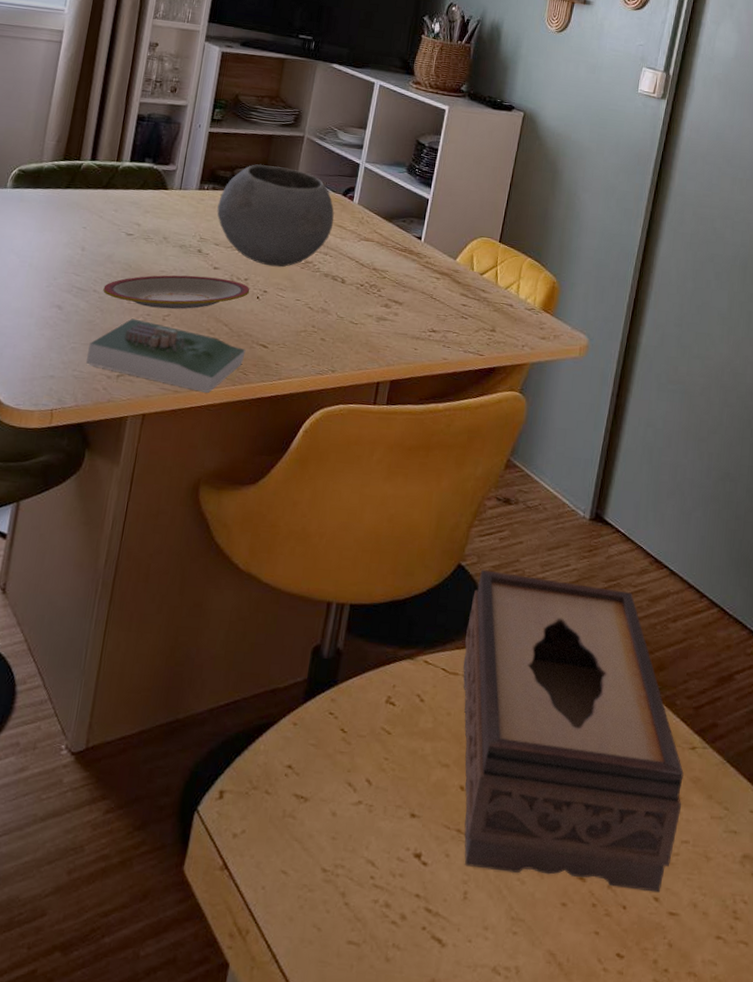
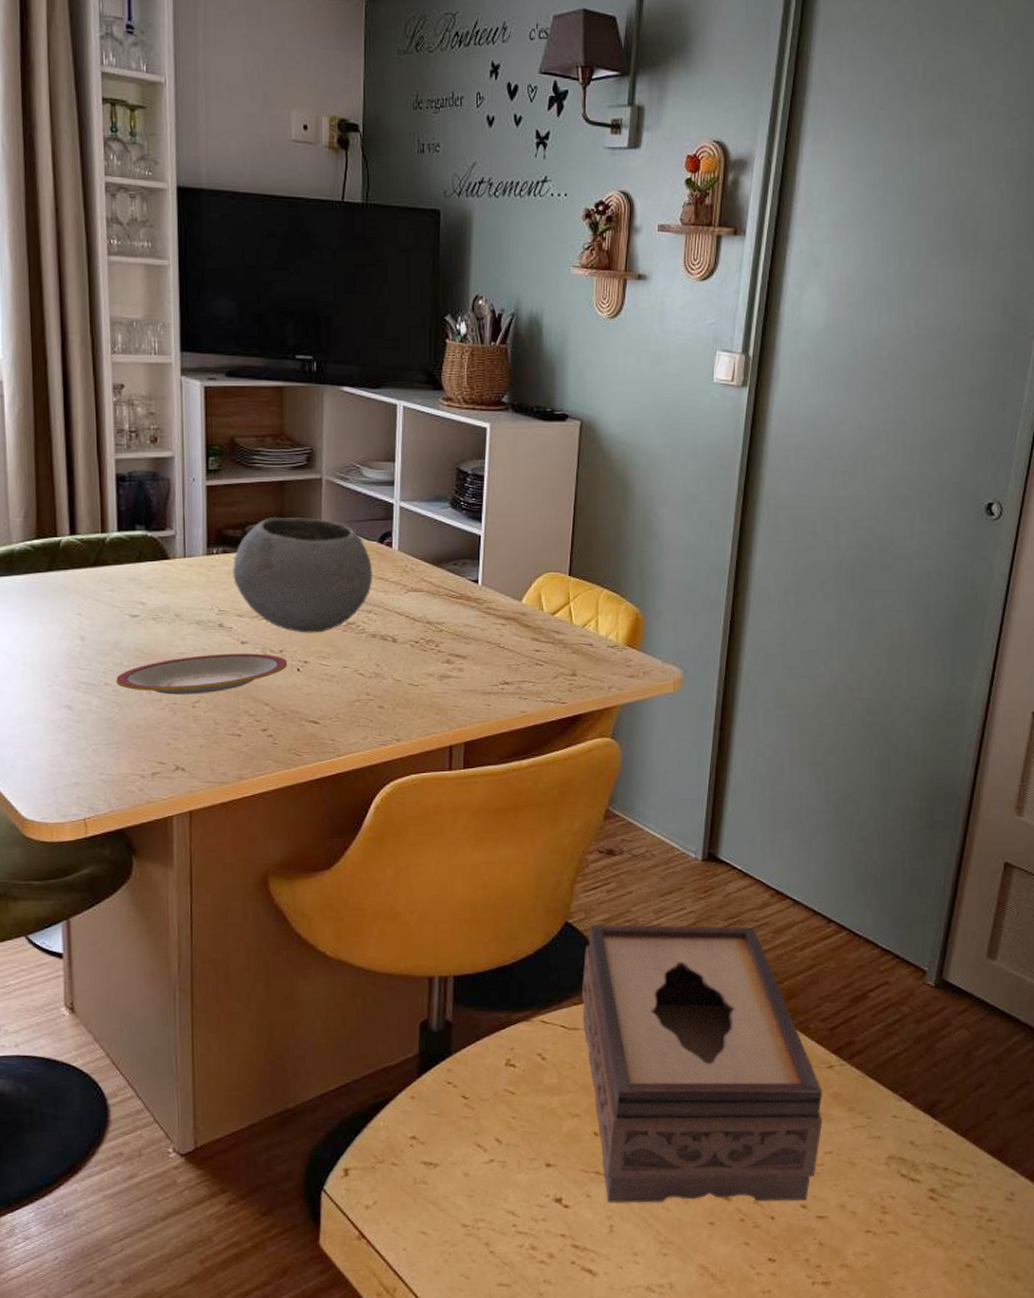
book: present [86,318,246,393] -> none [113,709,295,780]

